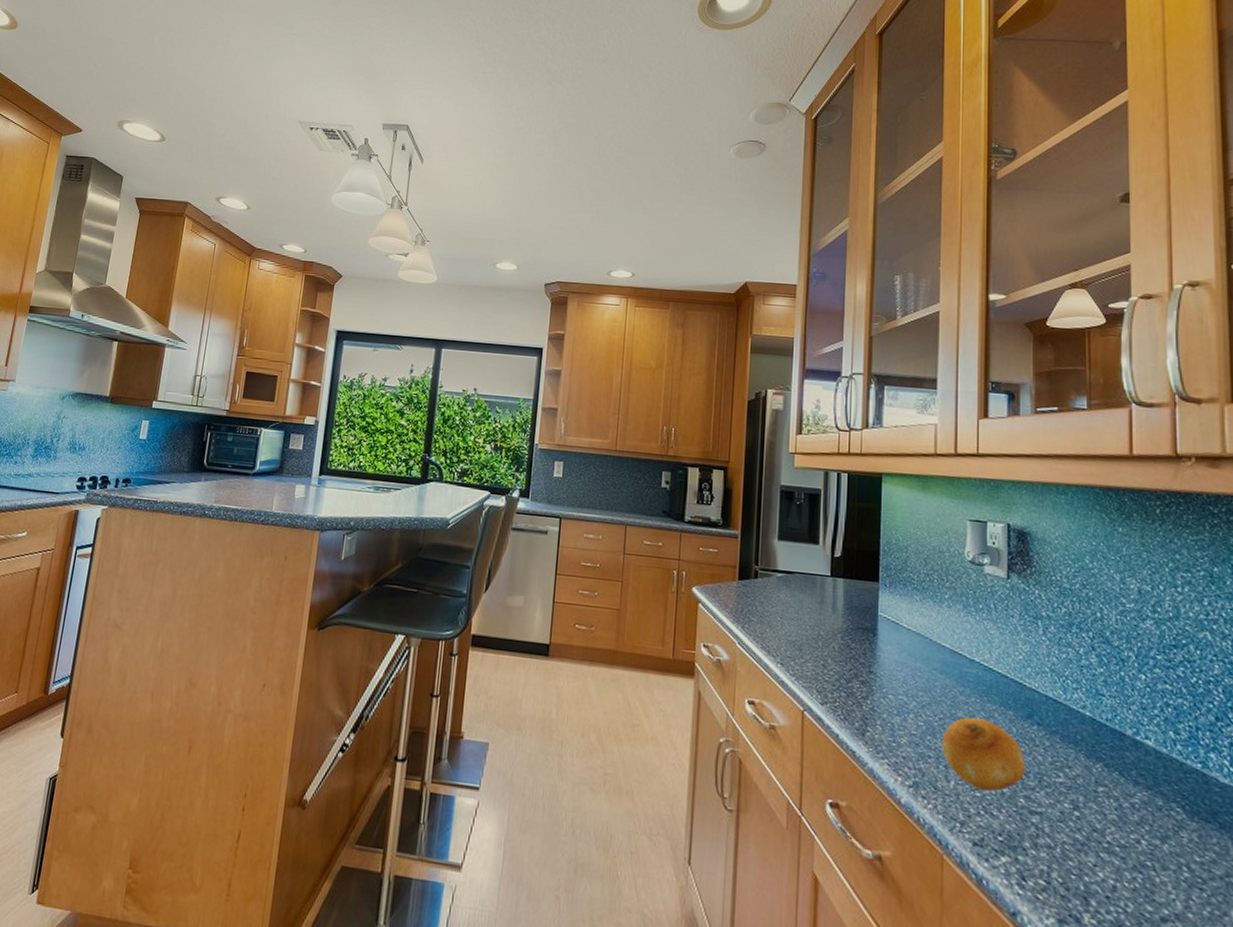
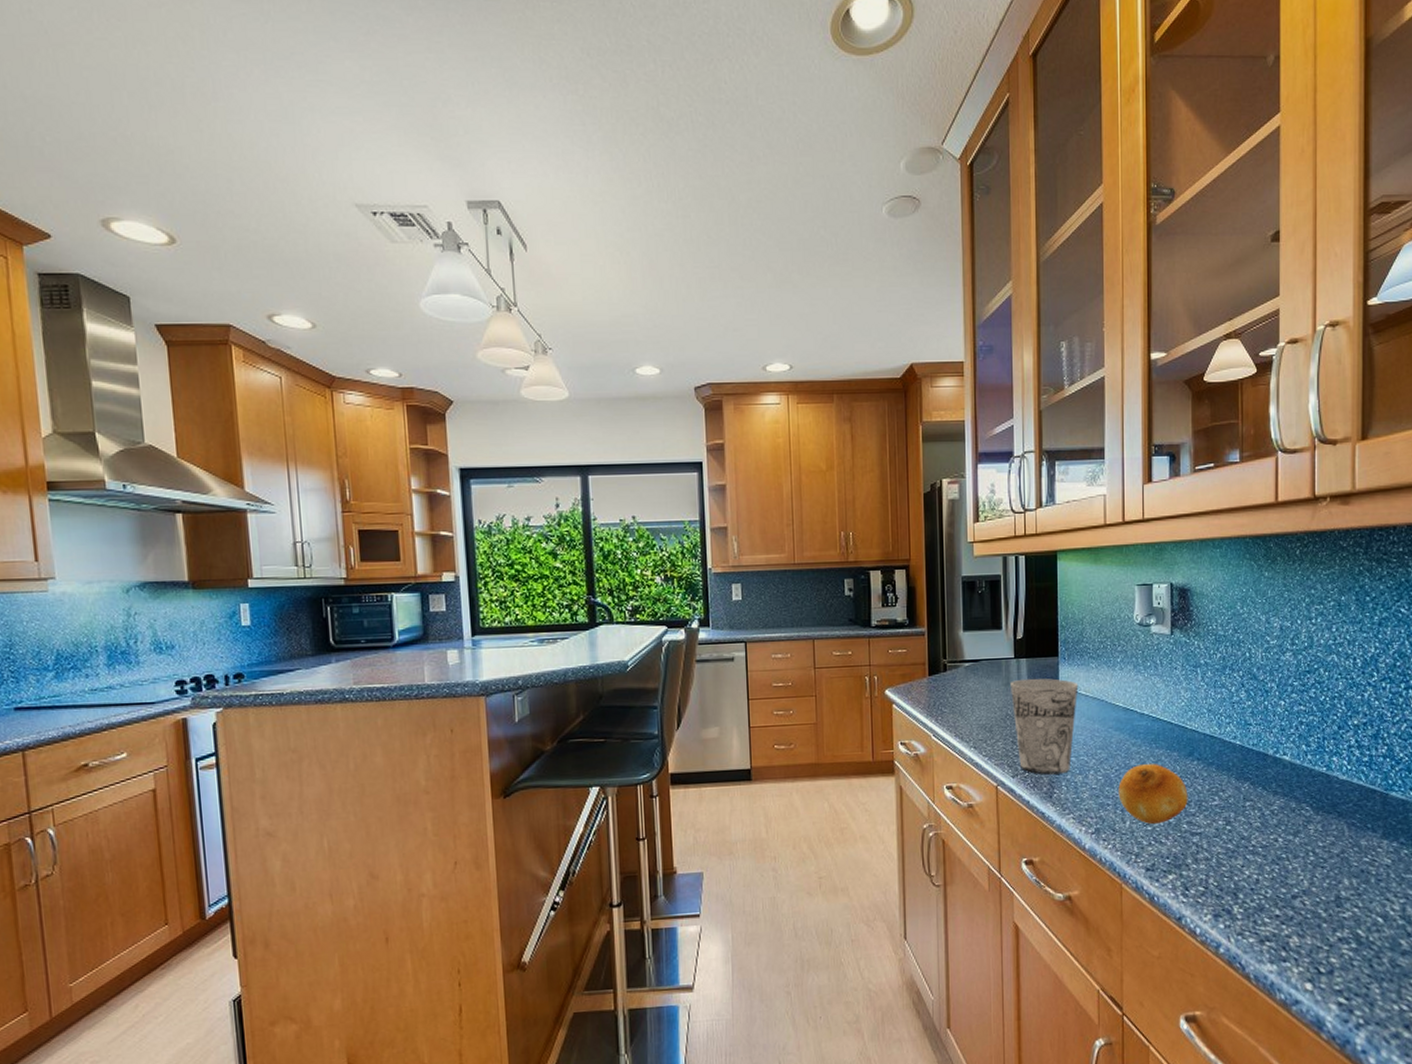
cup: none [824,600,900,712] -> present [1011,678,1079,775]

